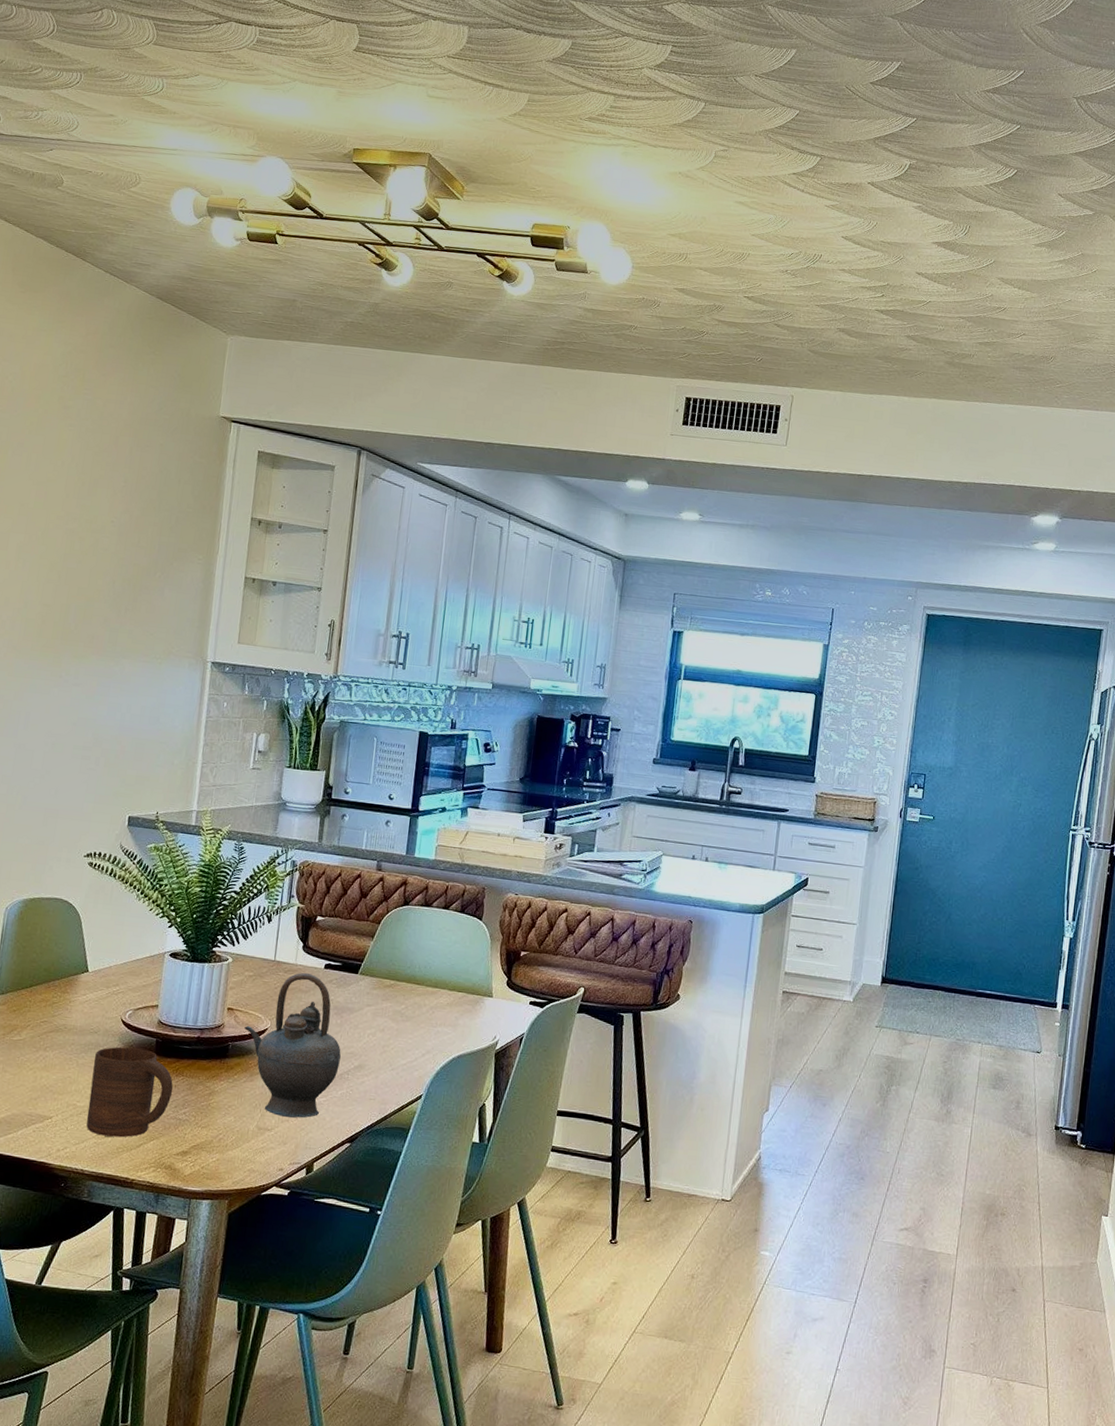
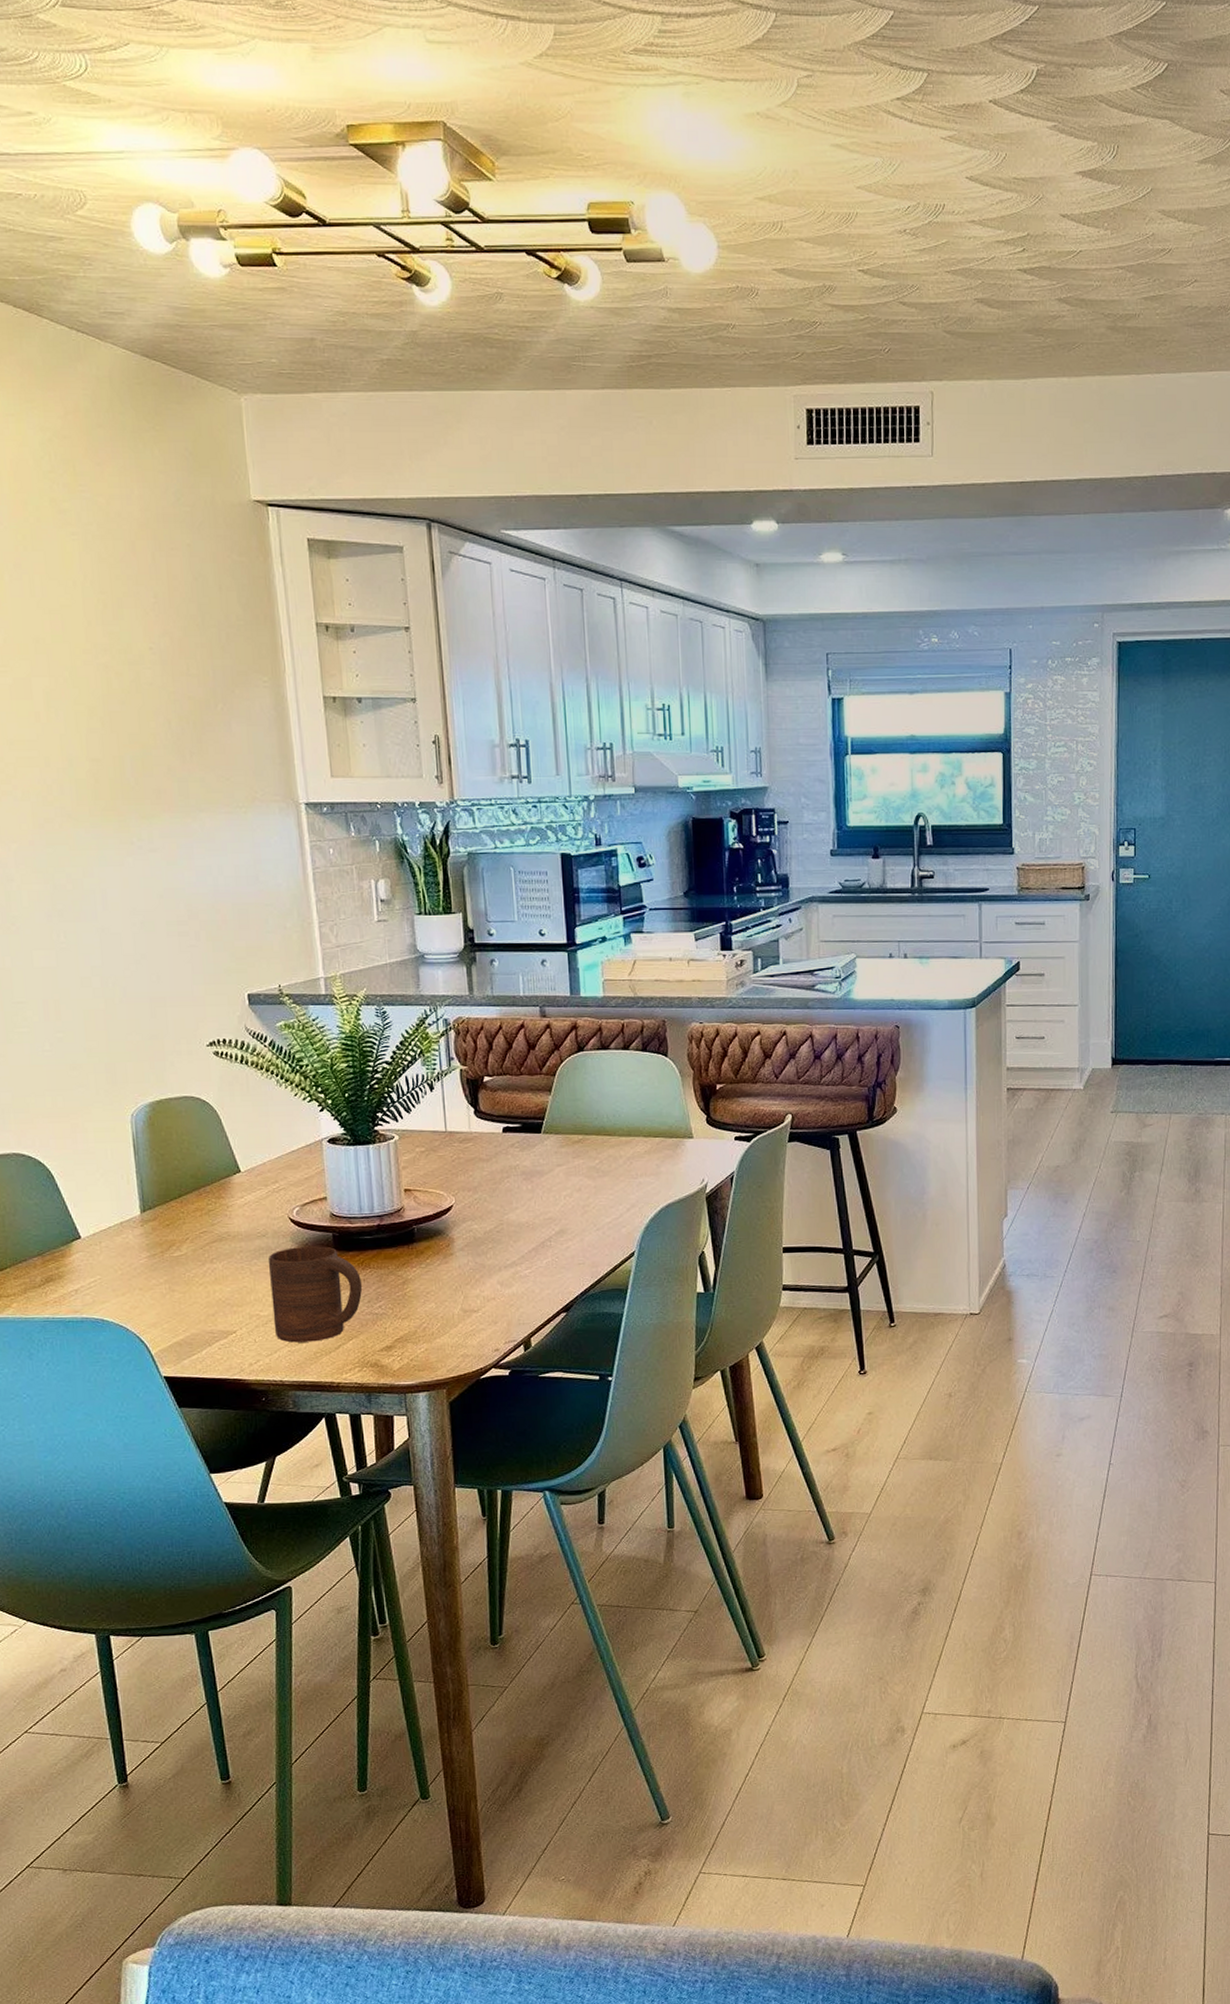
teapot: present [244,973,341,1118] -> none [427,1140,539,1295]

